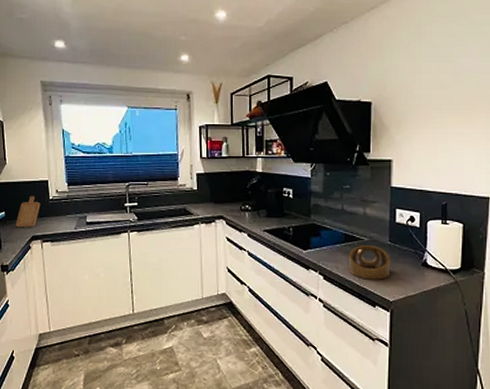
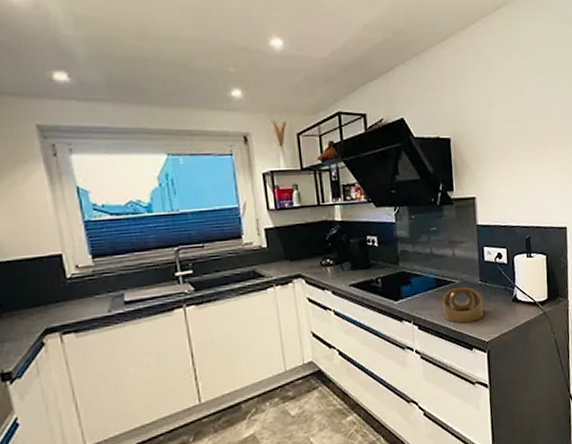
chopping board: present [15,196,41,228] -> none [17,276,54,321]

